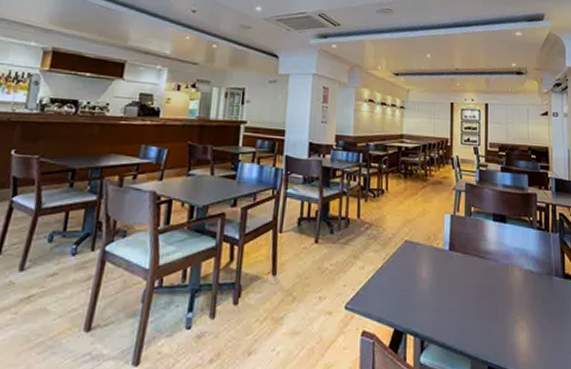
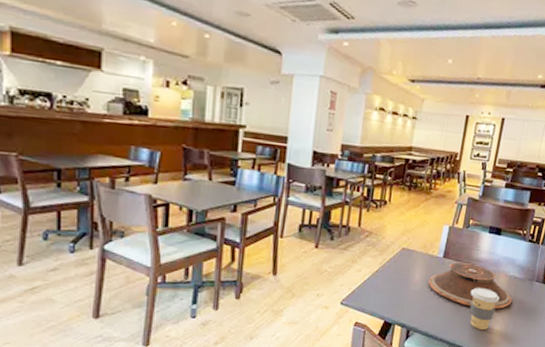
plate: none [437,256,533,311] -> present [428,263,512,309]
coffee cup: none [485,284,518,338] -> present [469,287,500,329]

